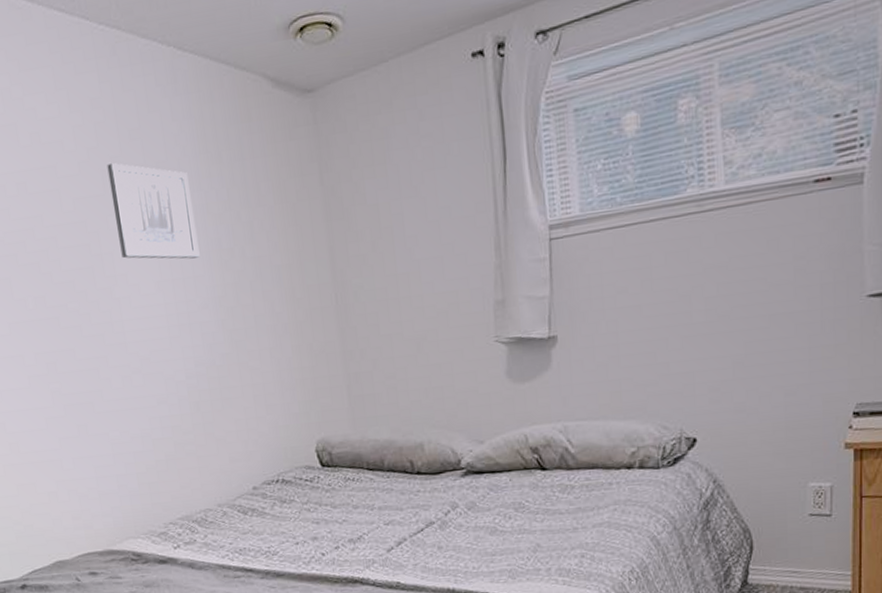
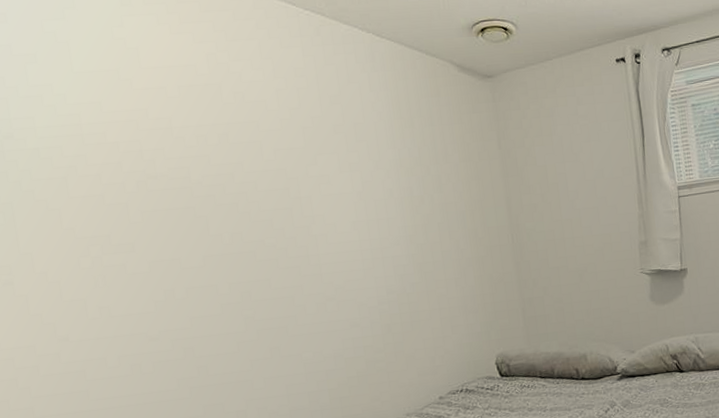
wall art: present [107,163,200,259] -> none [308,122,393,204]

